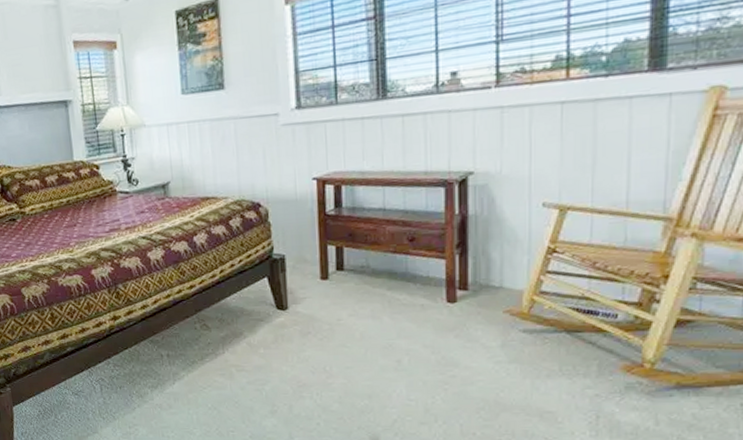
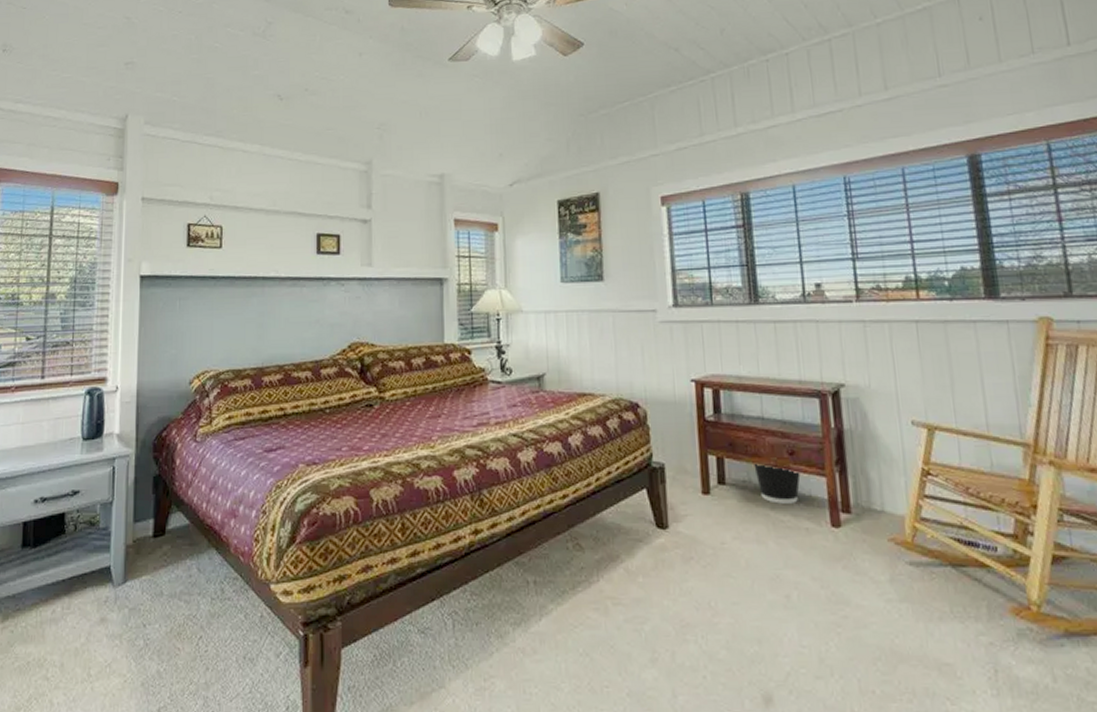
wastebasket: none [373,251,419,285] -> present [754,464,801,504]

